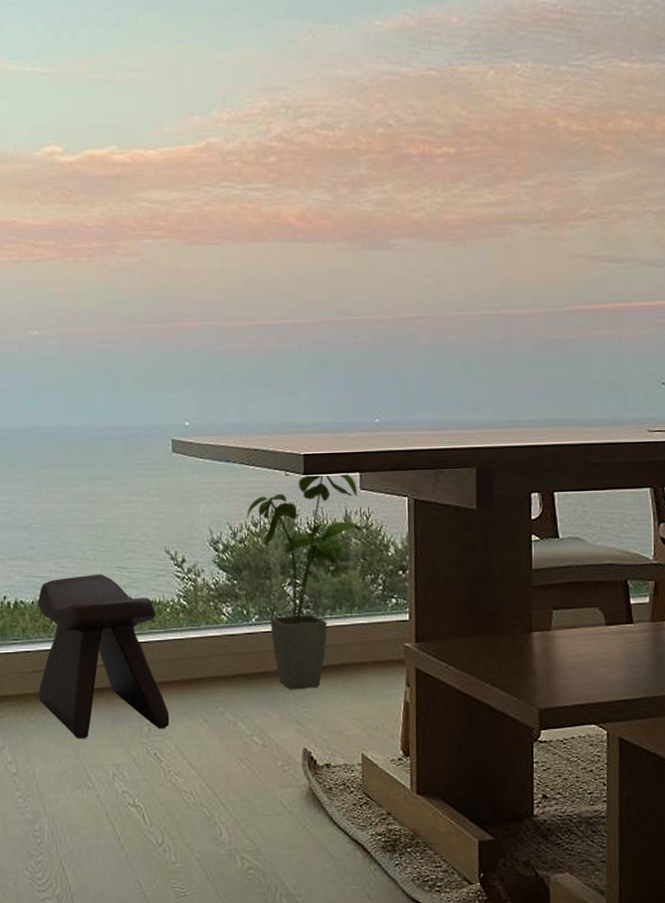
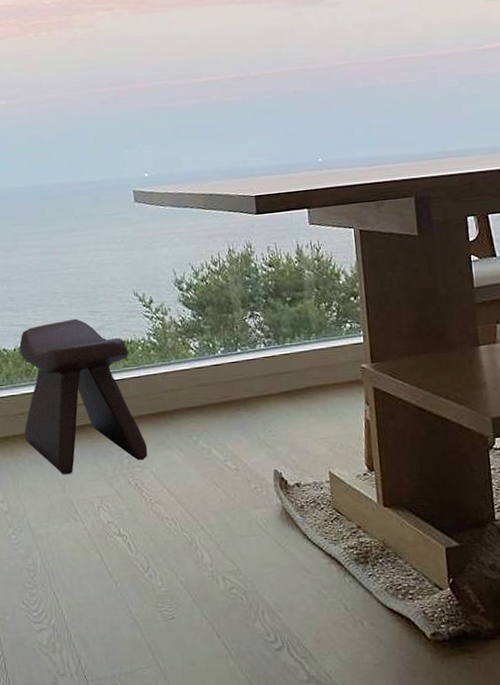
house plant: present [246,470,362,690] -> none [206,209,314,416]

